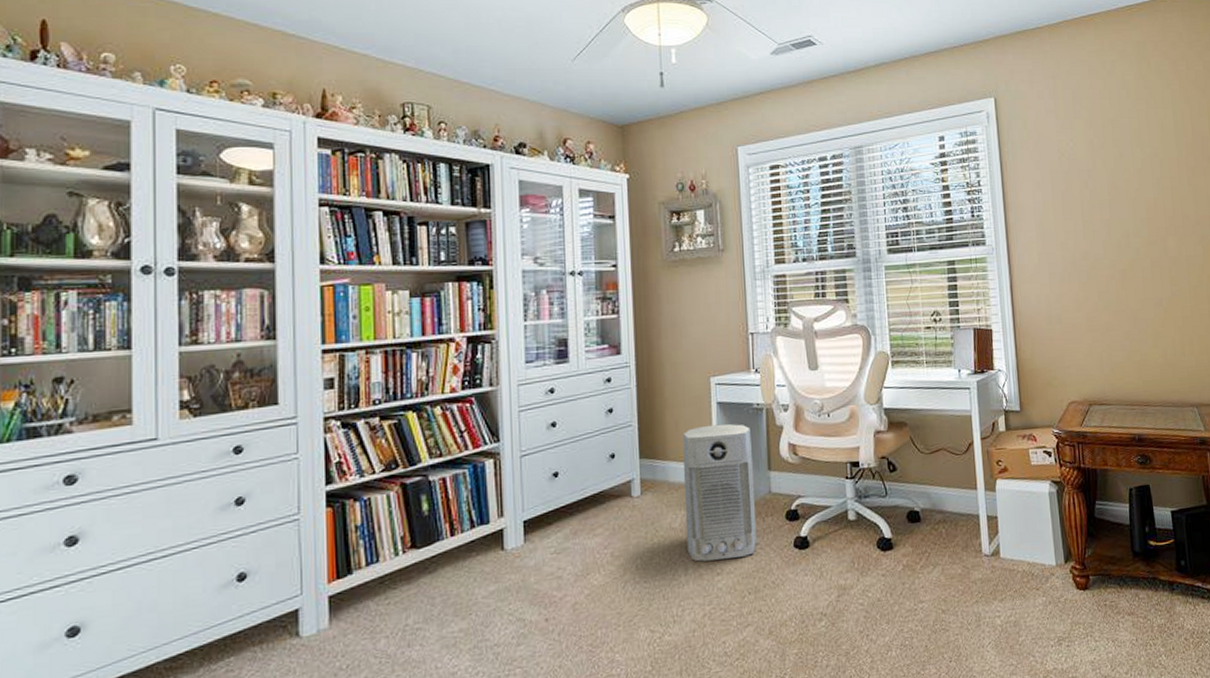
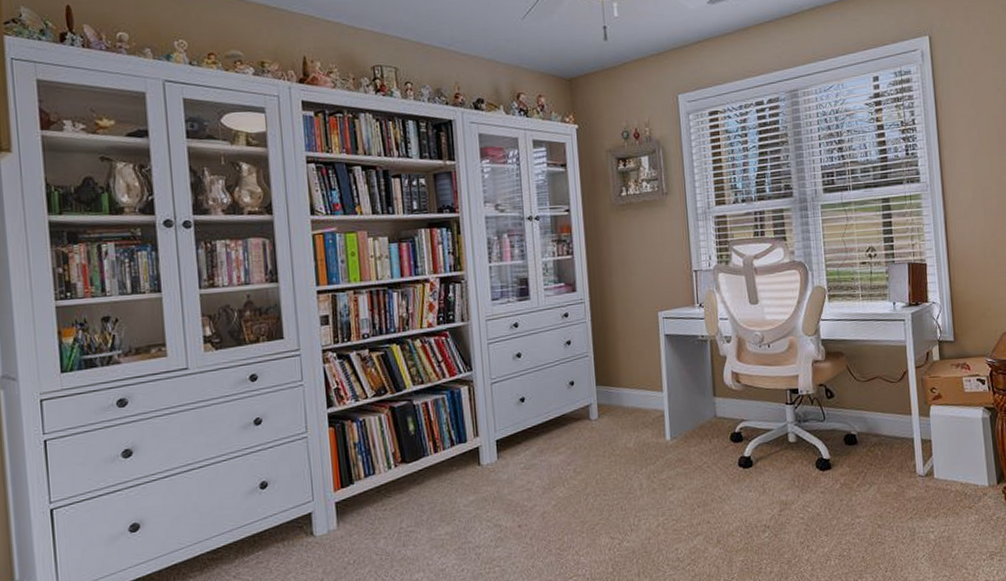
air purifier: present [683,423,758,562] -> none [634,354,705,478]

